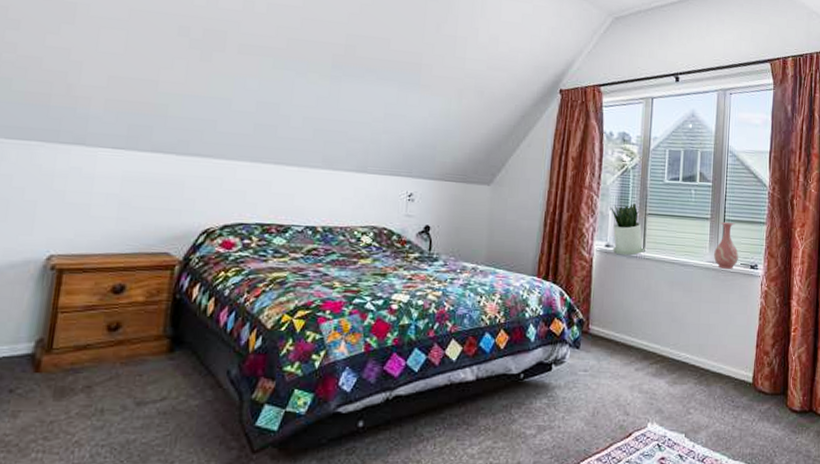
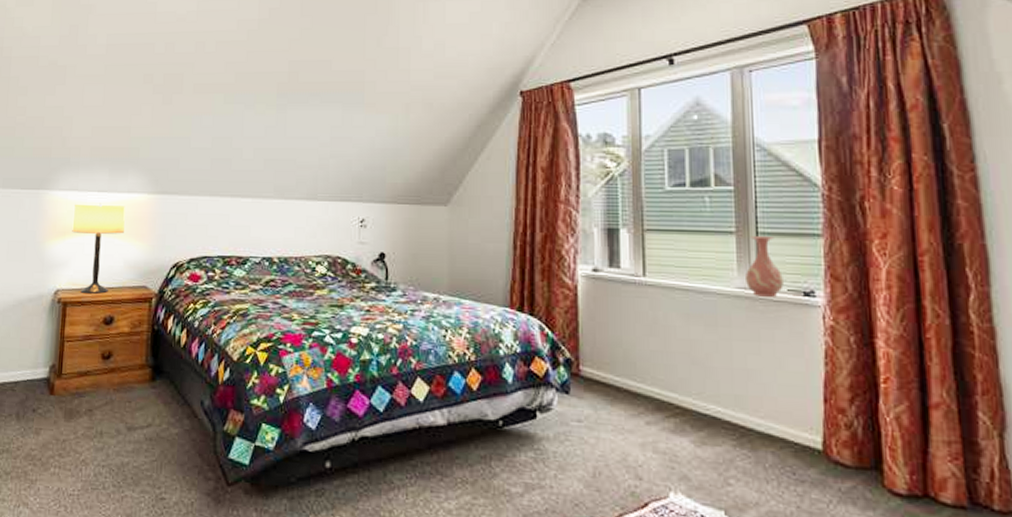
table lamp: none [74,160,147,261] -> present [72,203,125,295]
planter: present [610,202,645,256] -> none [594,216,646,282]

